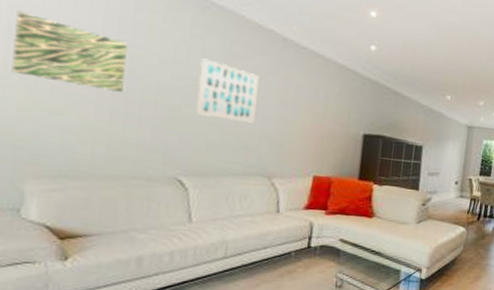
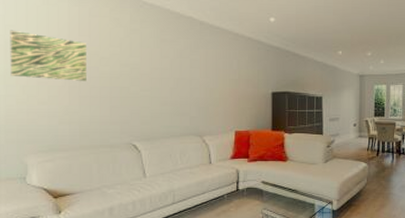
wall art: present [195,58,259,123] -> none [140,47,185,93]

